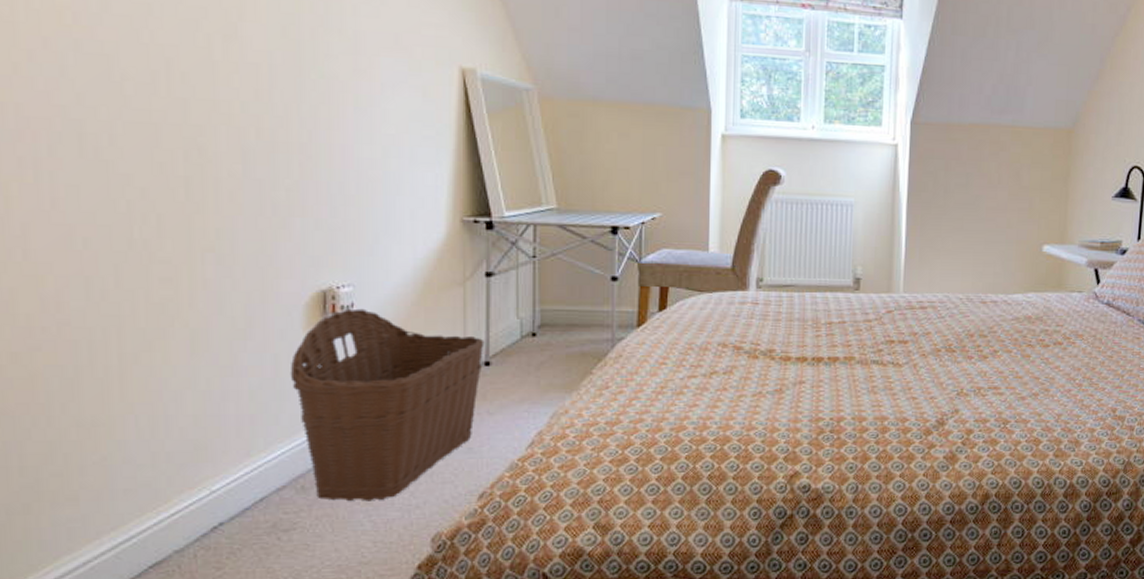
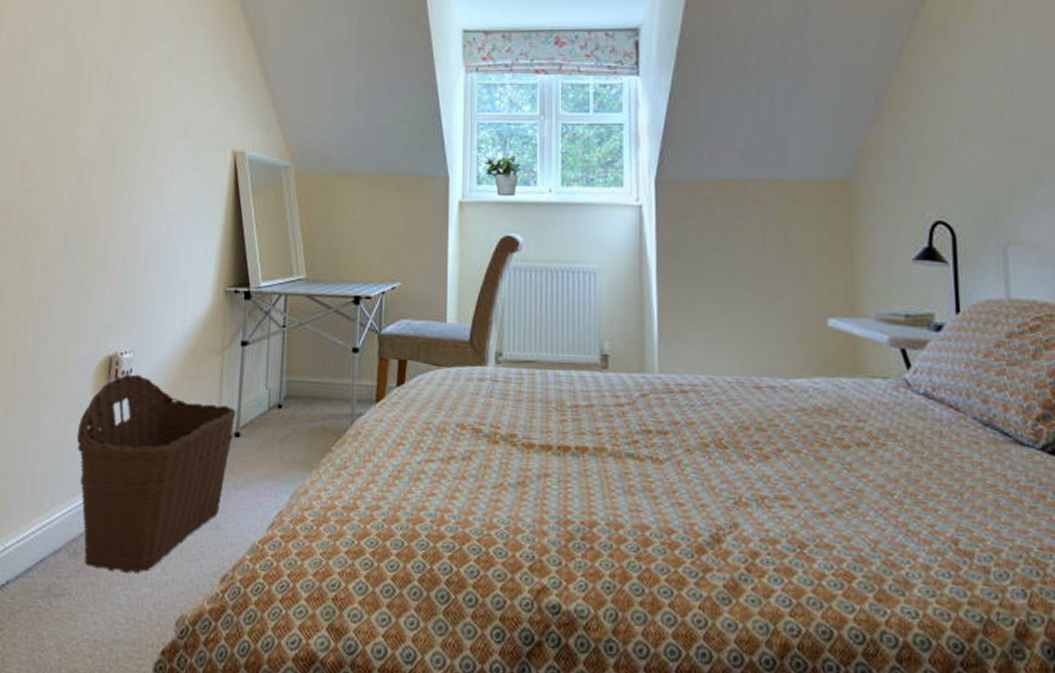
potted plant: none [748,90,785,132] -> present [484,156,521,197]

